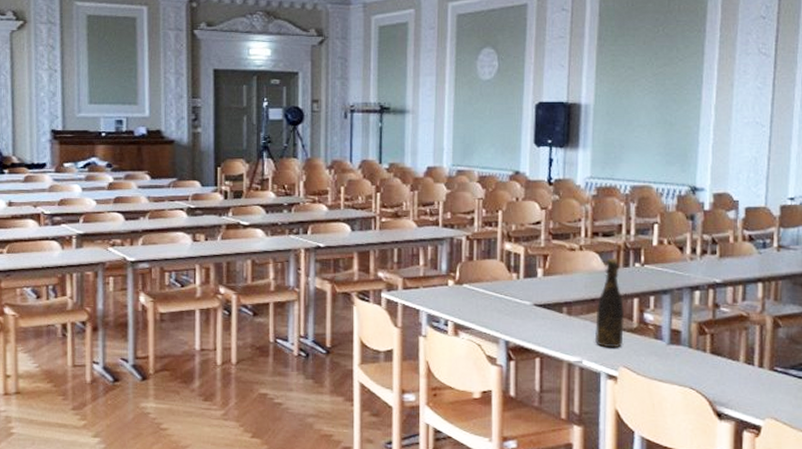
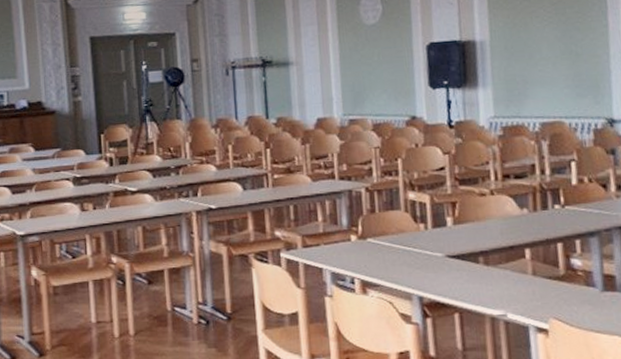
bottle: present [595,258,625,347] -> none [516,200,551,298]

